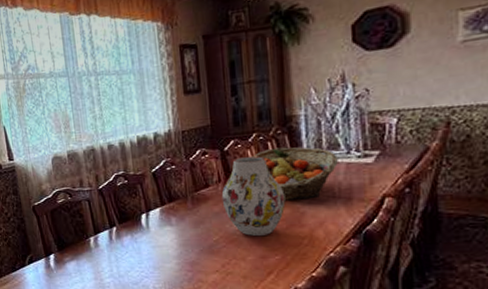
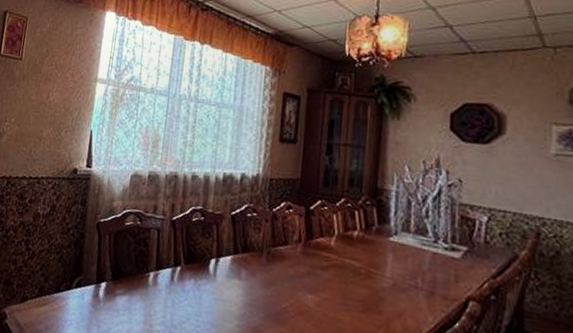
vase: present [221,156,286,237] -> none [298,220,366,315]
fruit basket: present [252,147,338,201] -> none [337,218,424,284]

